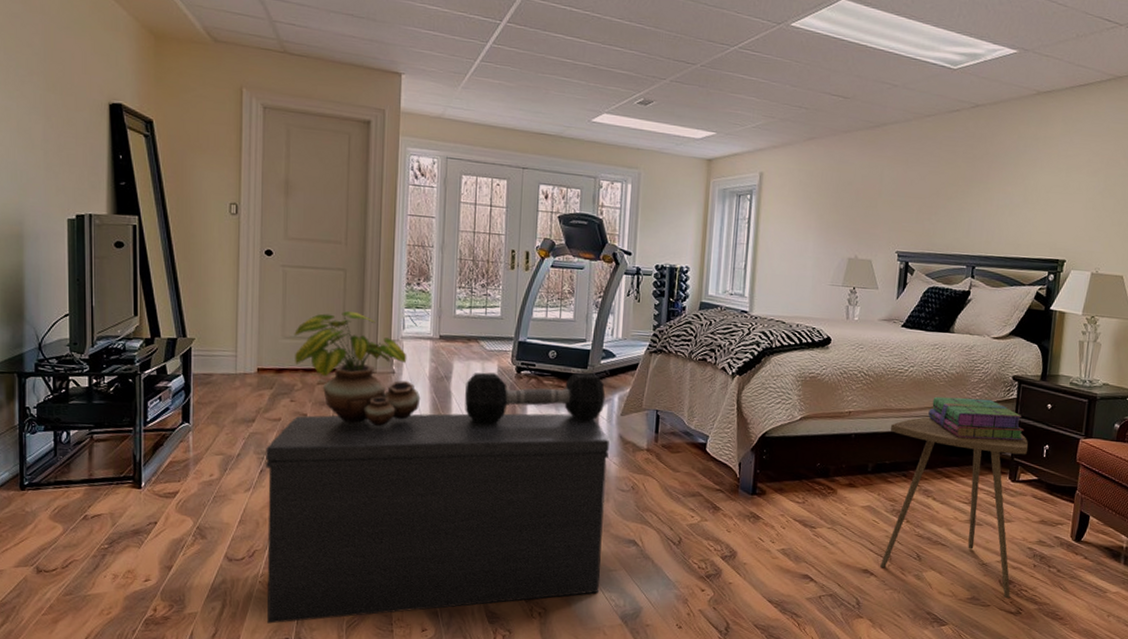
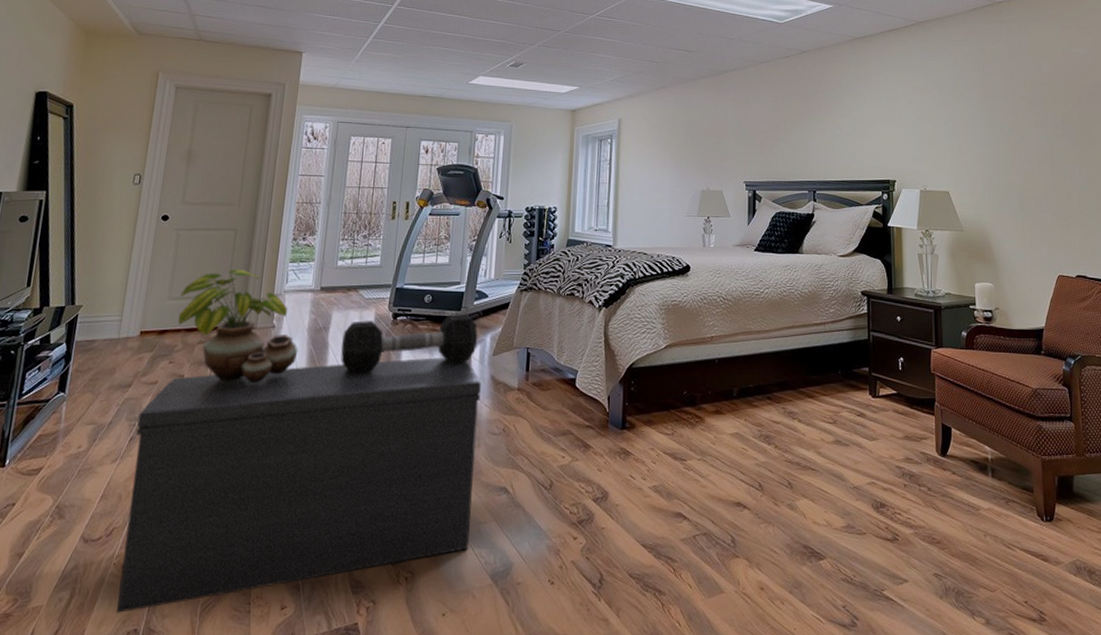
side table: present [880,417,1028,599] -> none [751,337,885,525]
stack of books: present [928,396,1025,441] -> none [786,315,878,356]

